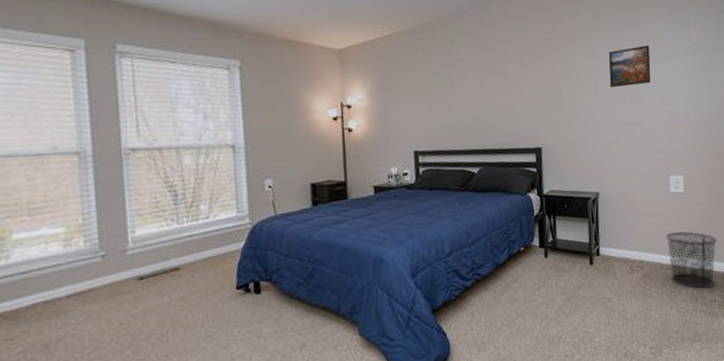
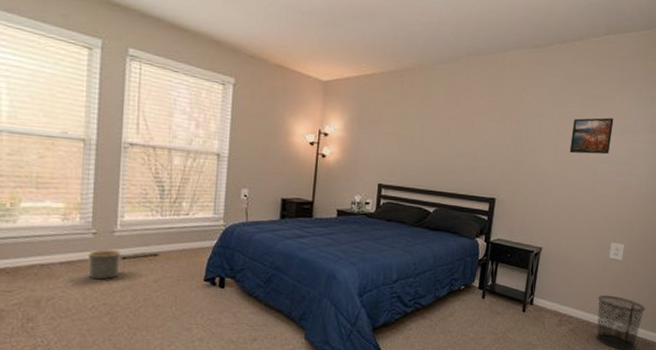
planter: none [100,271,139,309] -> present [88,249,121,280]

